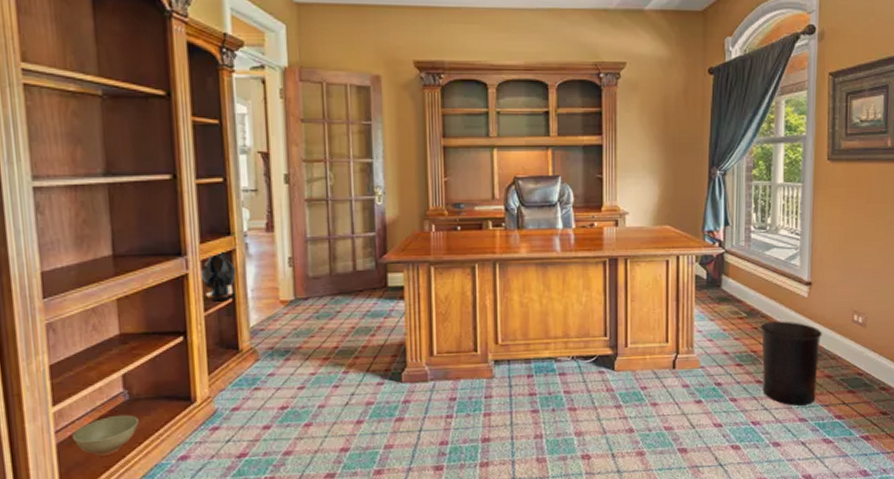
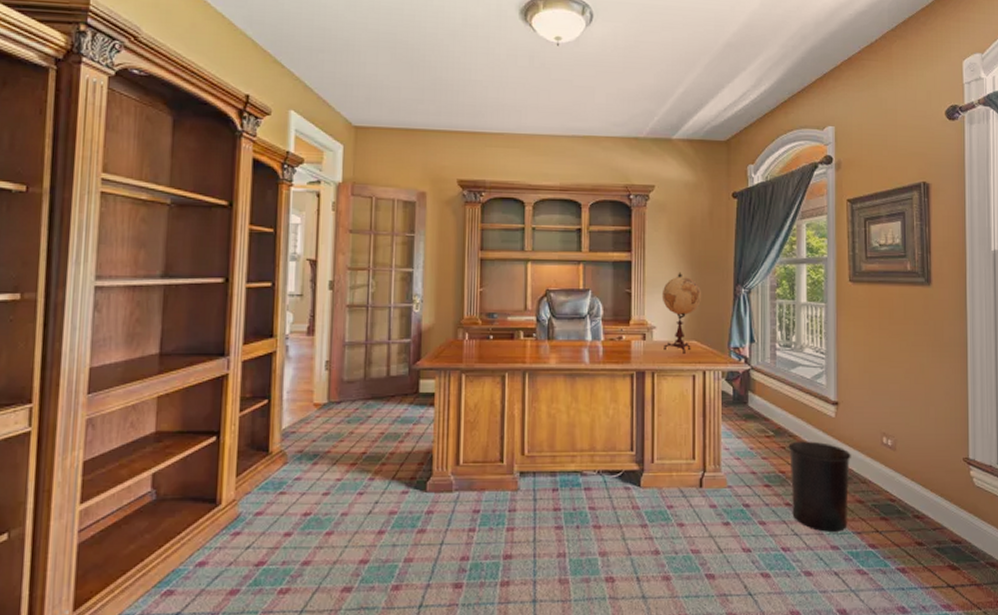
bowl: present [71,414,139,456] -> none [94,515,162,559]
vase: present [201,249,236,302] -> none [241,351,275,402]
globe: none [634,154,676,239] -> present [661,271,702,354]

